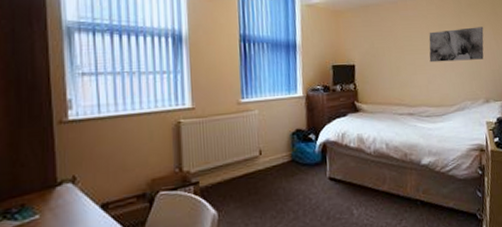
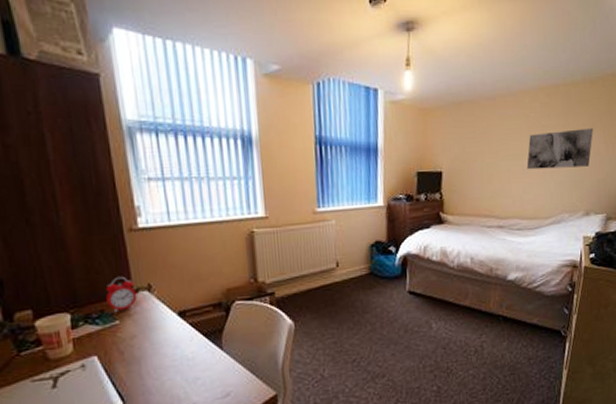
alarm clock: none [29,168,60,207] -> present [105,276,137,313]

